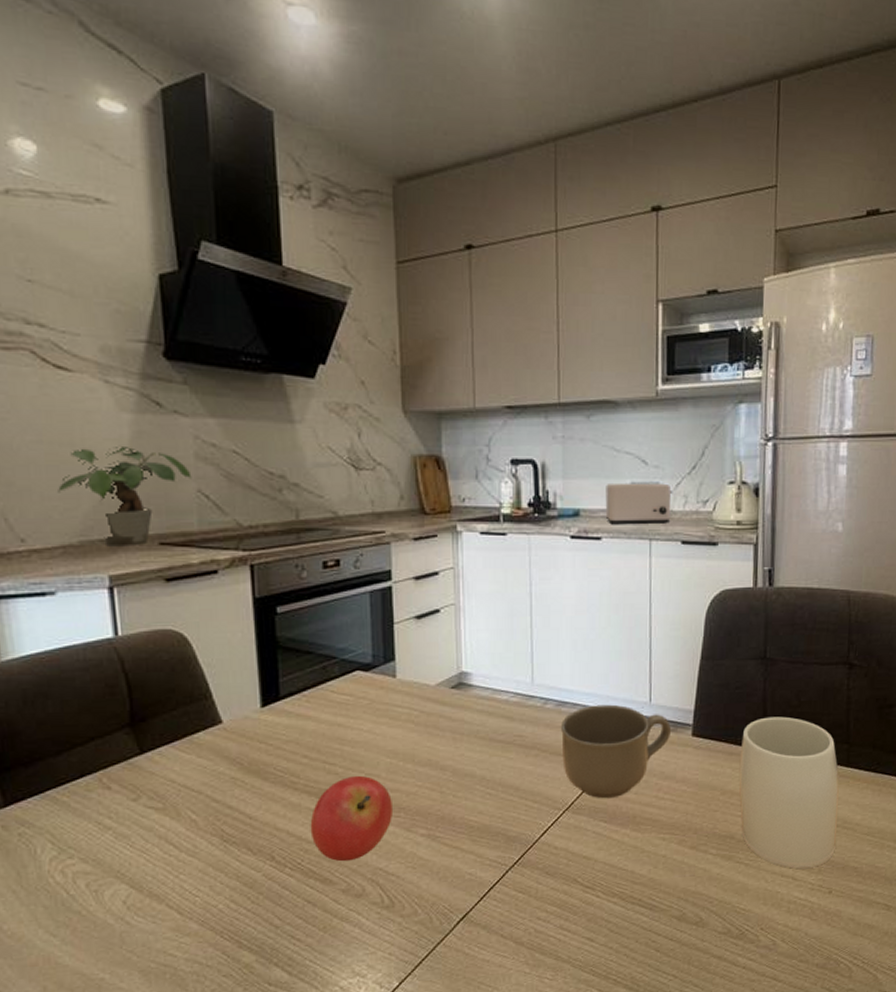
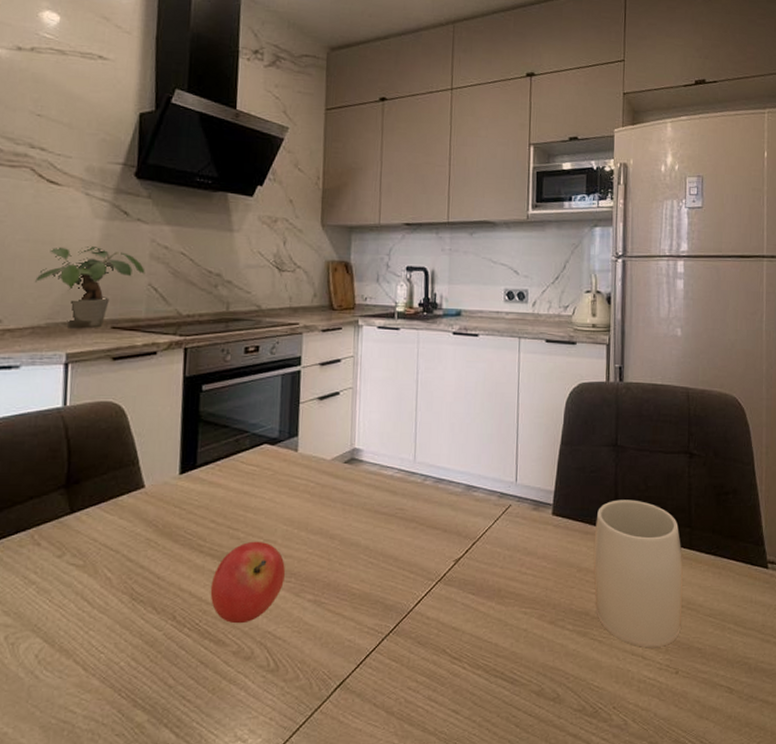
teacup: present [561,704,672,799] -> none [437,483,535,572]
toaster: present [605,482,672,525] -> none [482,288,538,324]

